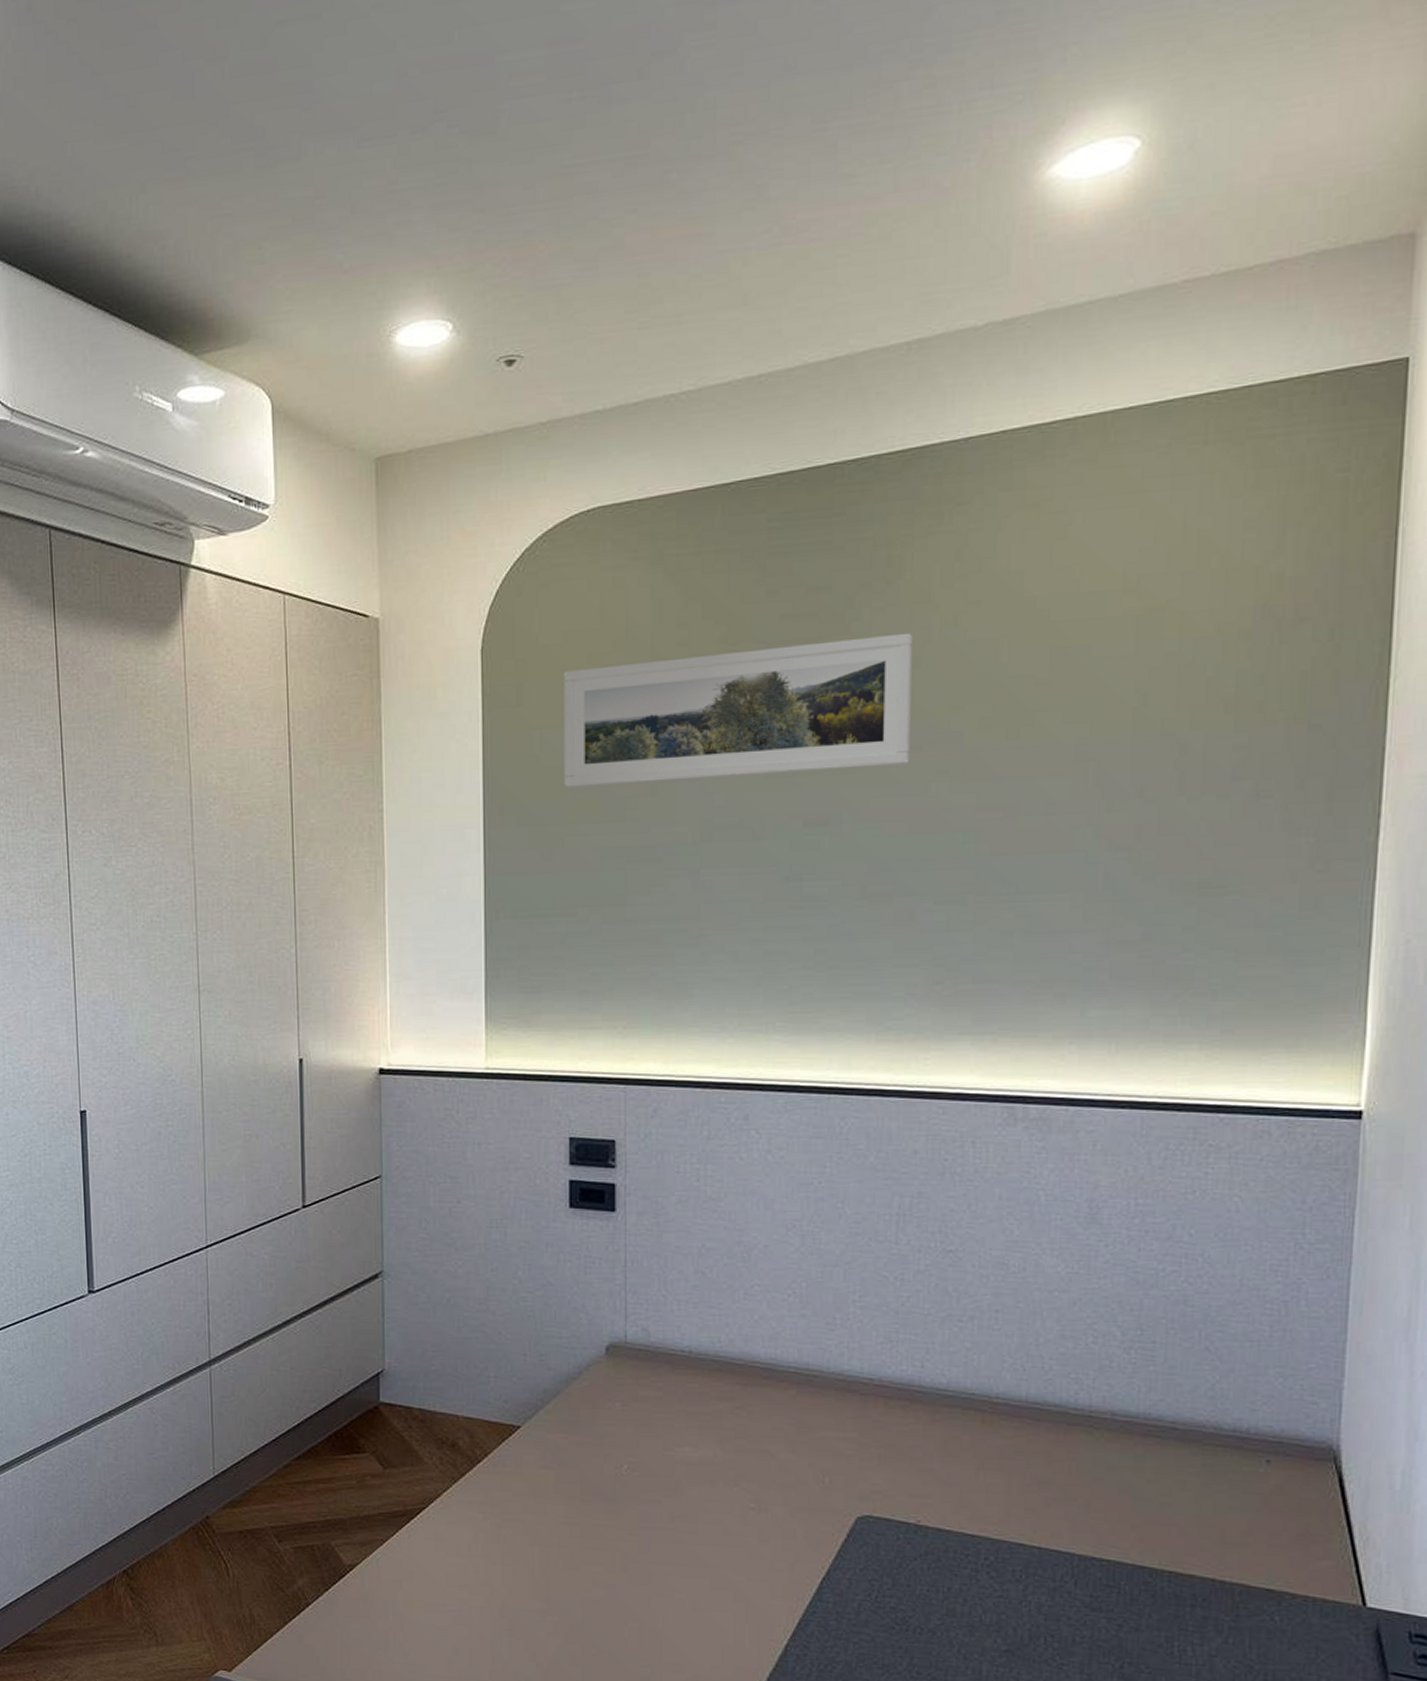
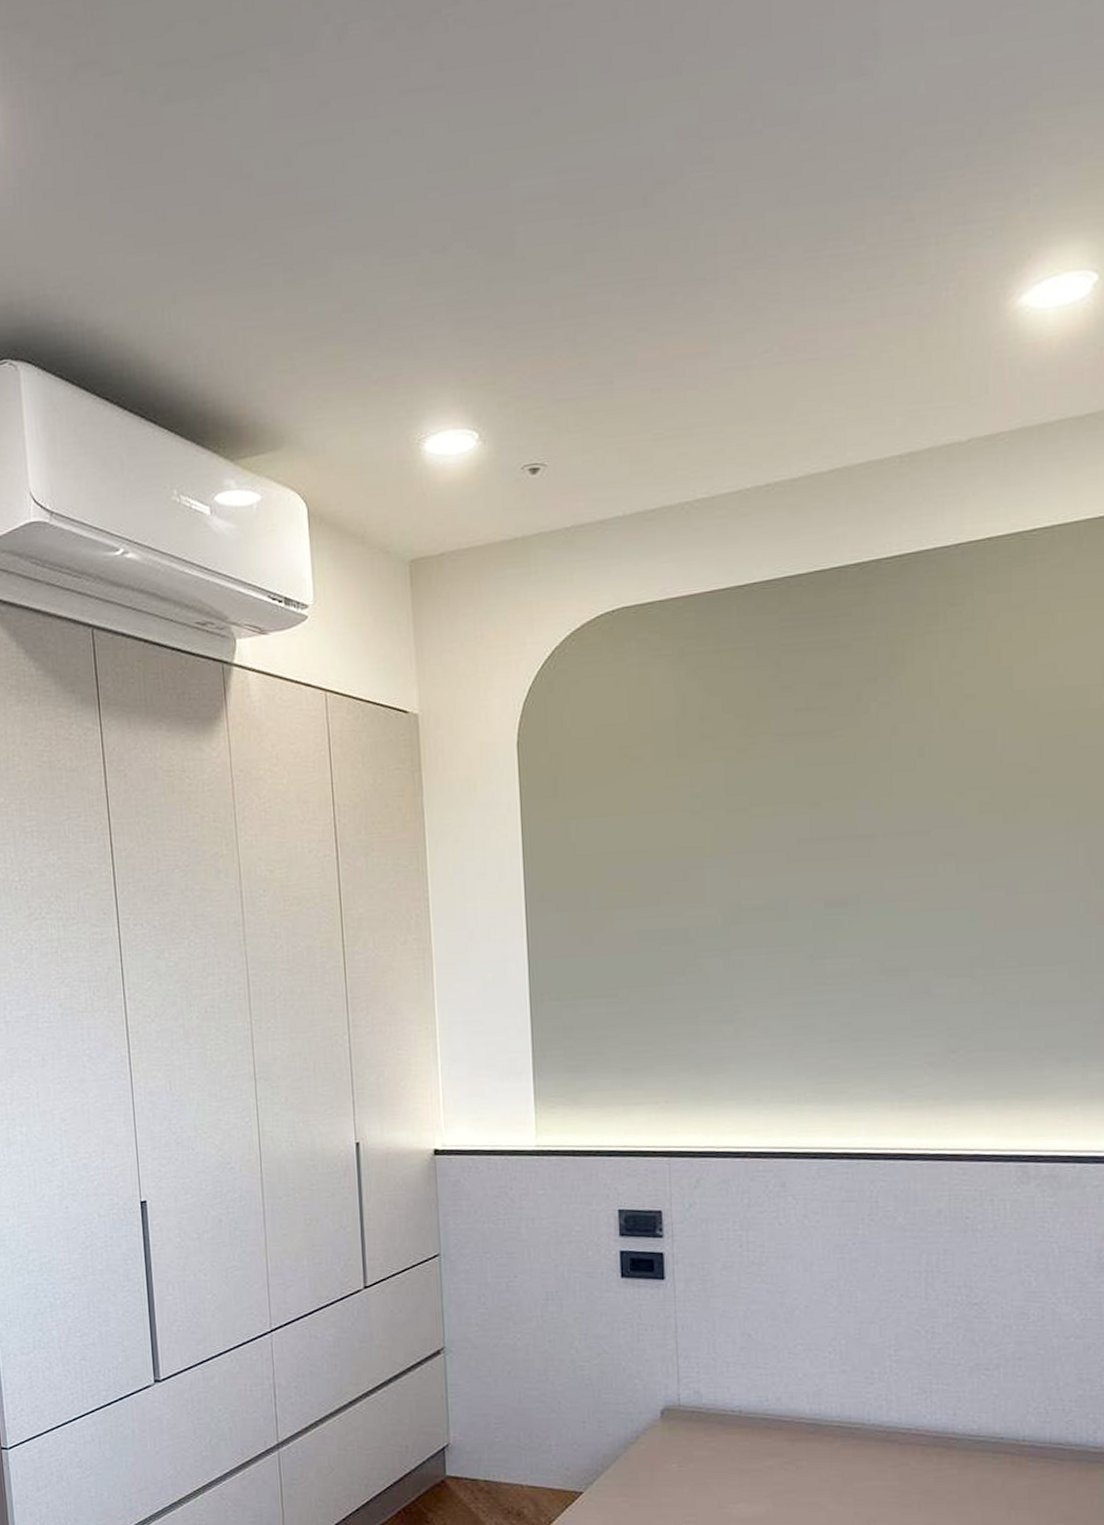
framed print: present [563,632,912,787] -> none [596,724,918,874]

